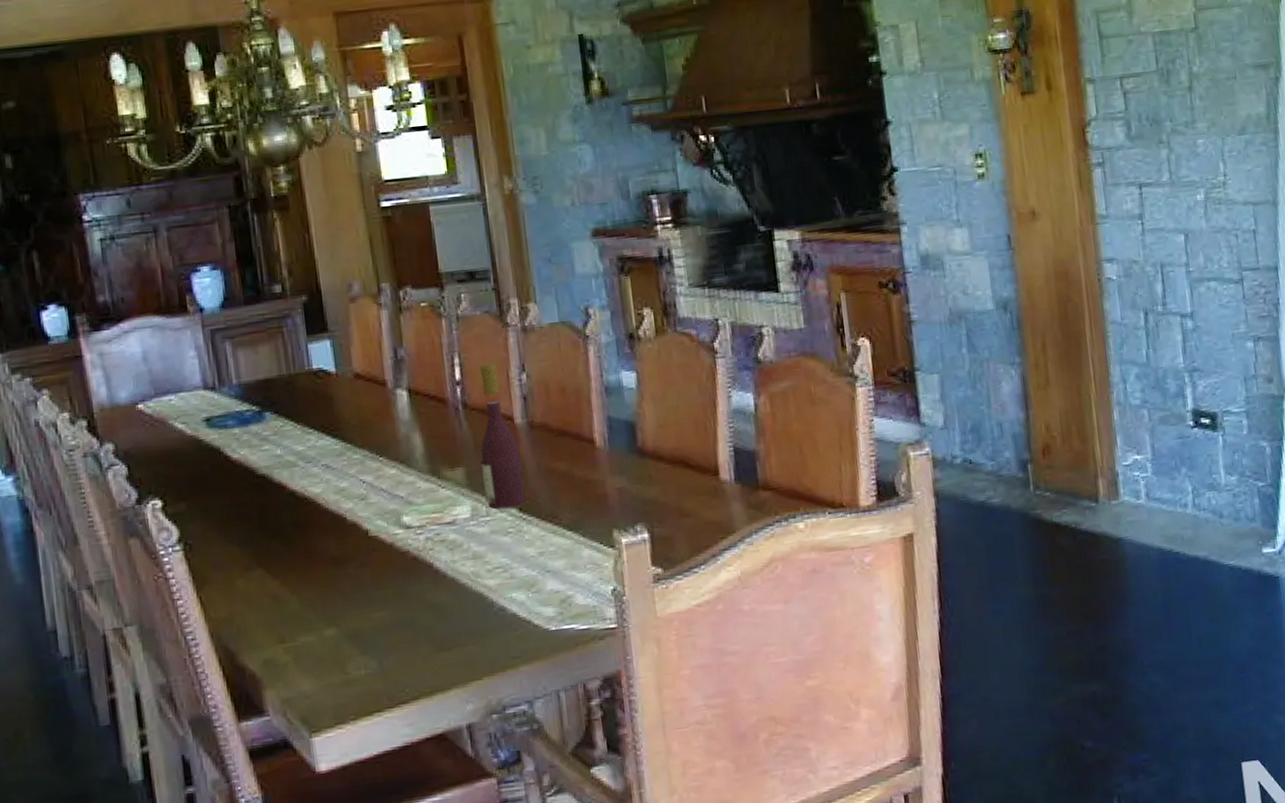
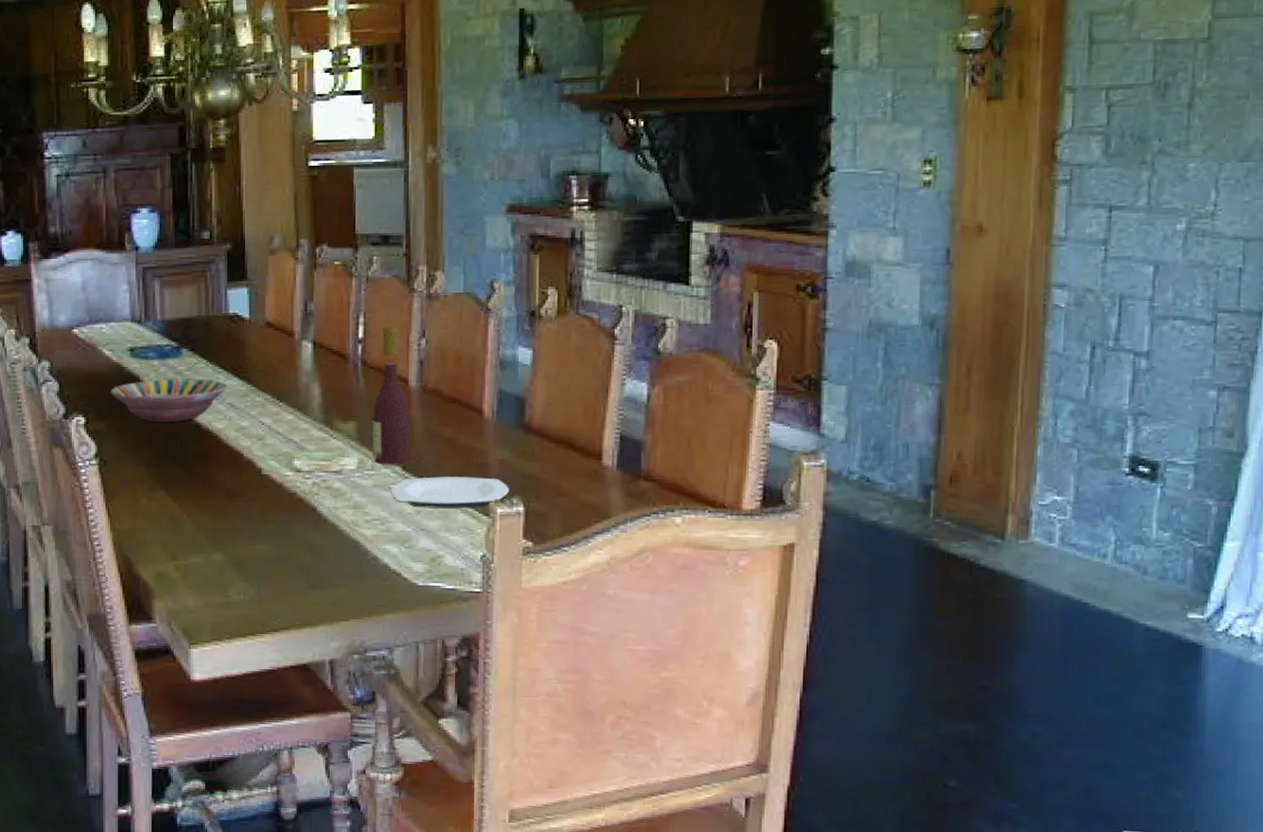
serving bowl: none [188,441,321,495] -> present [110,379,228,422]
plate: none [509,508,632,549] -> present [390,477,510,509]

